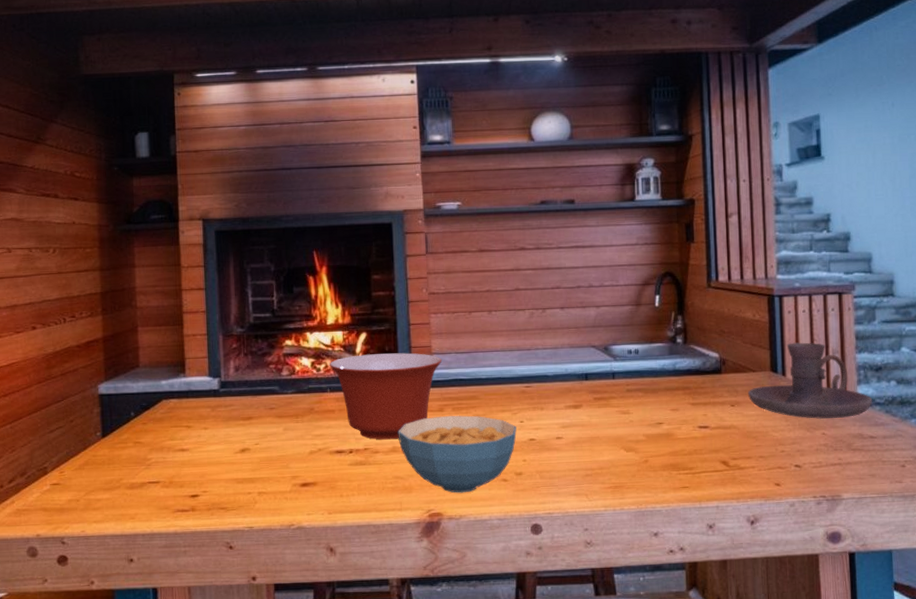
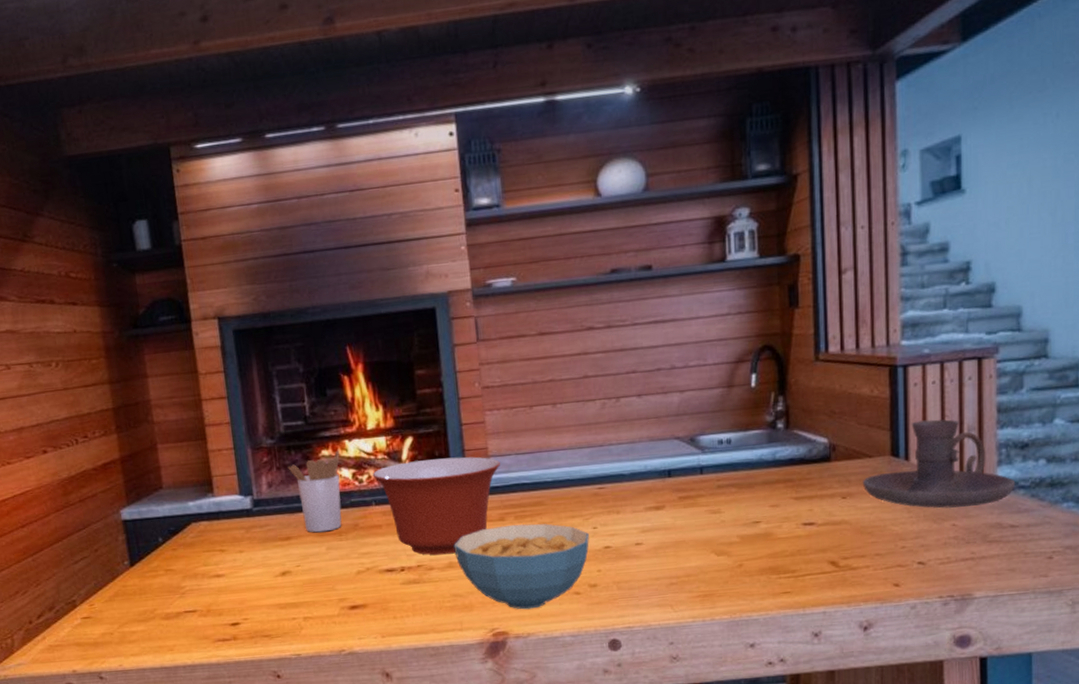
utensil holder: none [254,340,302,414] -> present [287,449,342,533]

